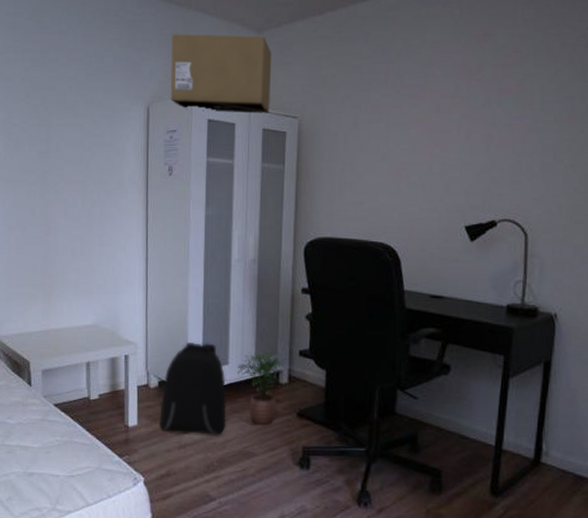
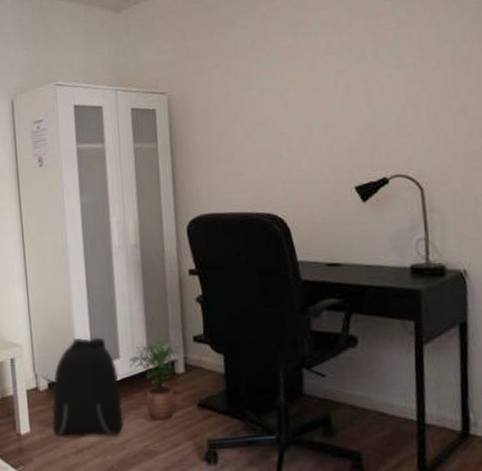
box: present [170,34,272,114] -> none [29,15,137,98]

